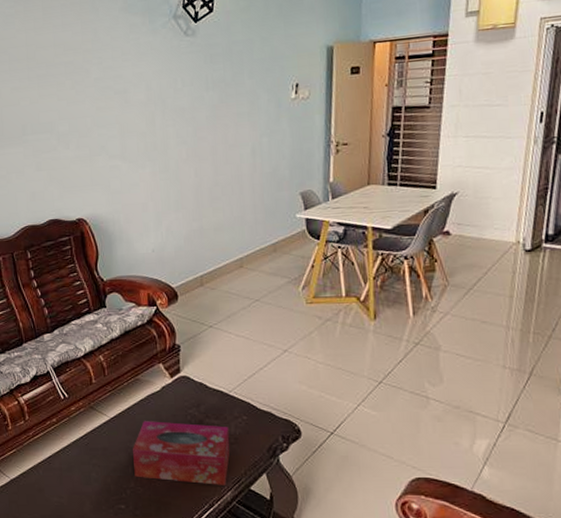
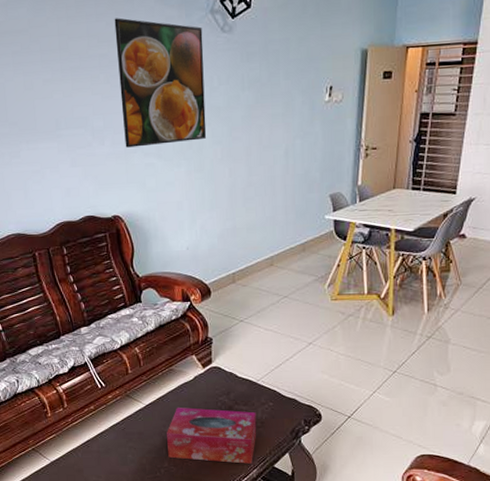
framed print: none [80,27,171,151] -> present [114,18,207,148]

